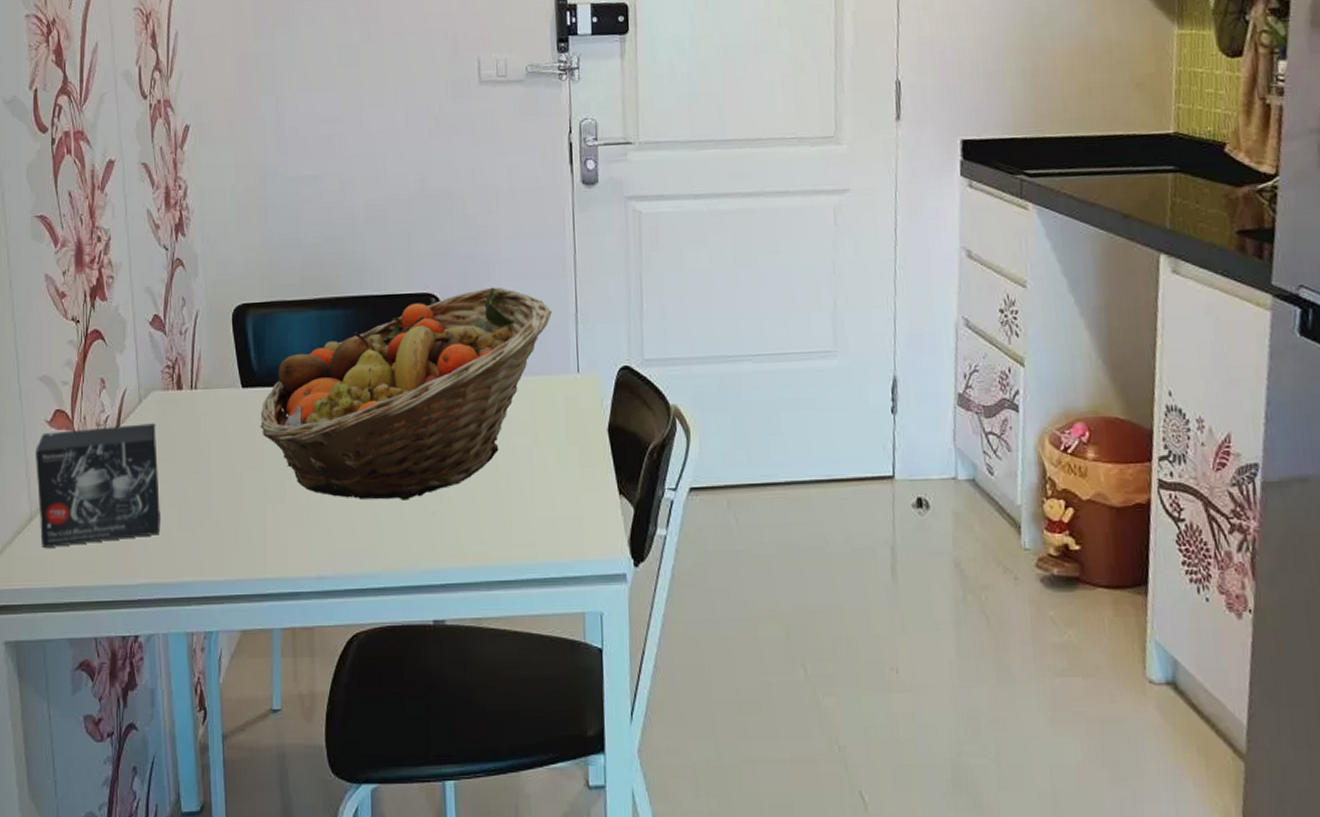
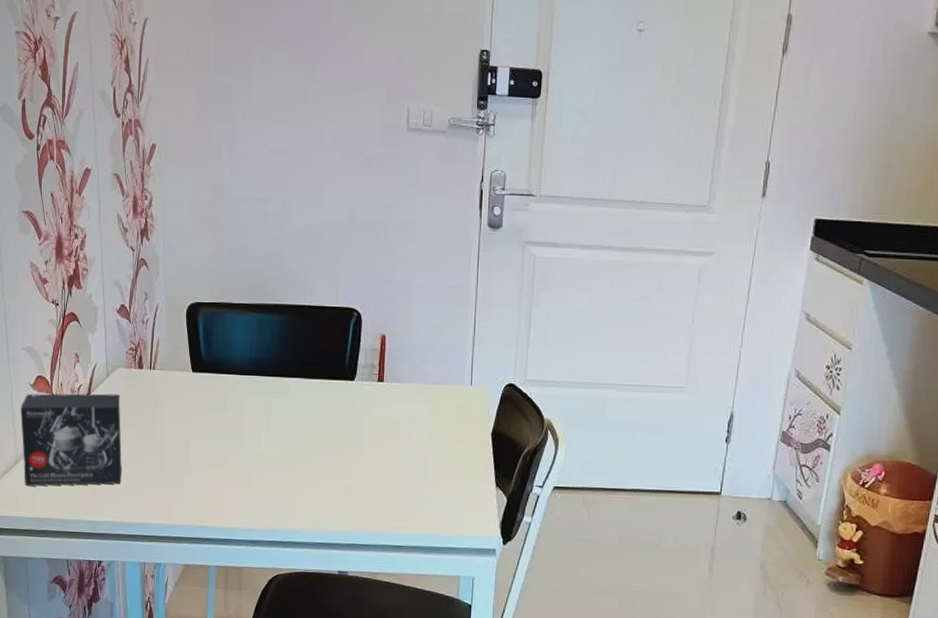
fruit basket: present [260,287,553,501] -> none [206,308,455,476]

